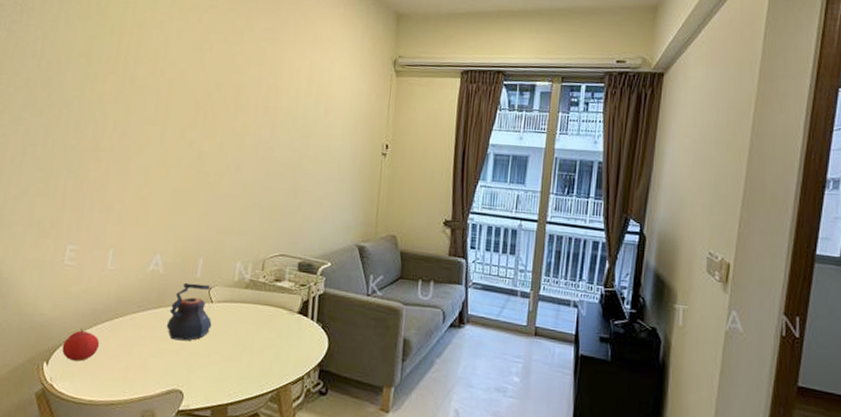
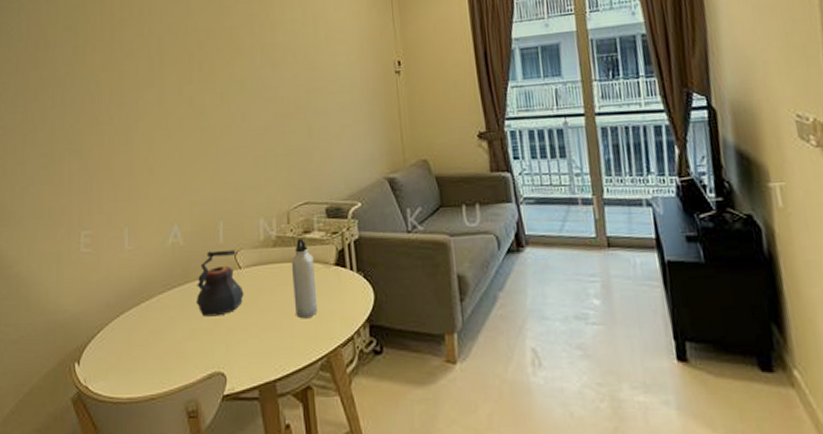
fruit: present [62,328,100,362] -> none [92,320,130,357]
water bottle: none [255,284,280,356] -> present [291,237,318,319]

